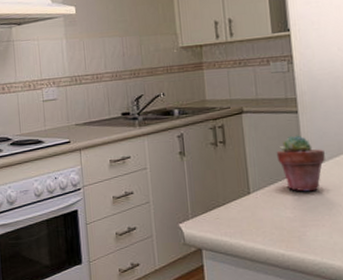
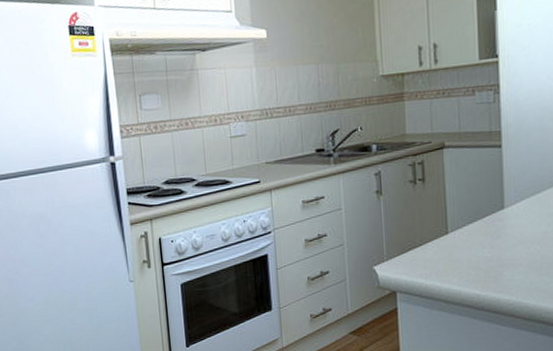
potted succulent: present [276,135,325,192] -> none [477,170,527,231]

